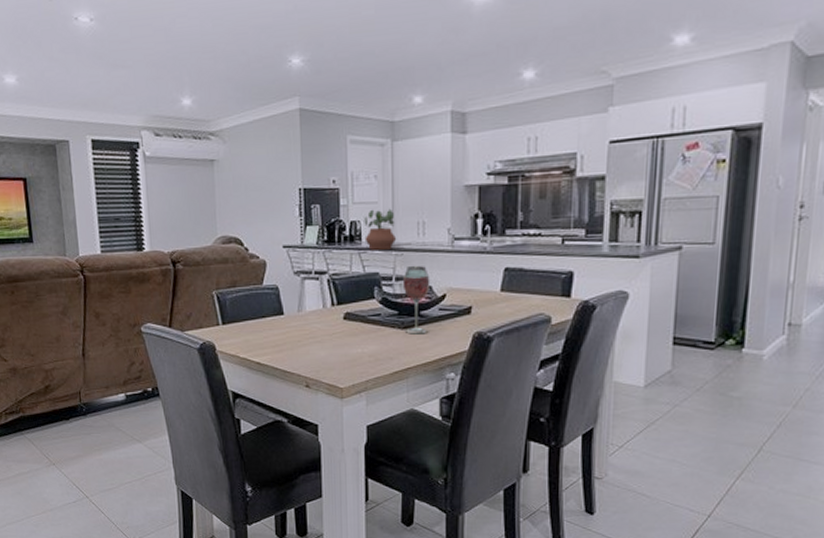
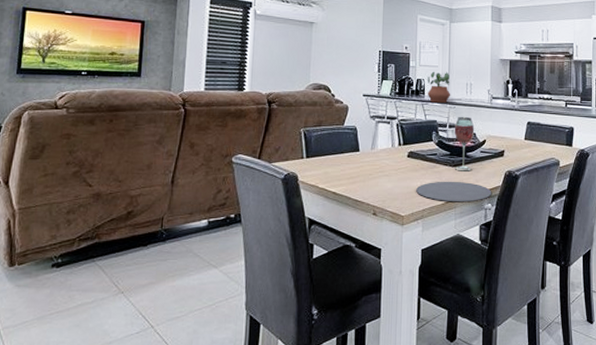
placemat: none [357,346,455,372] -> present [416,181,492,202]

